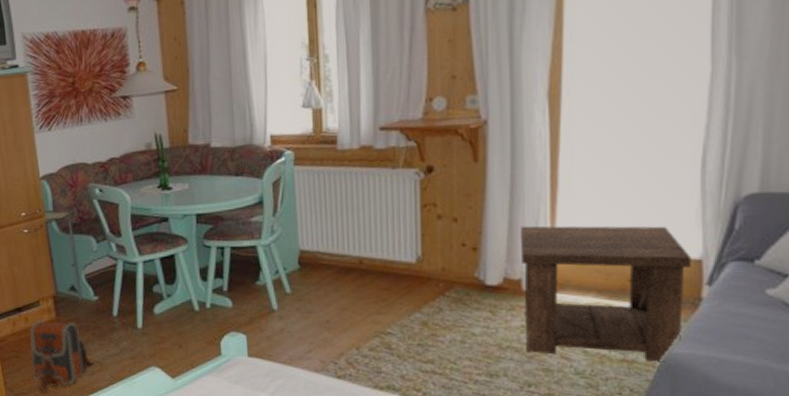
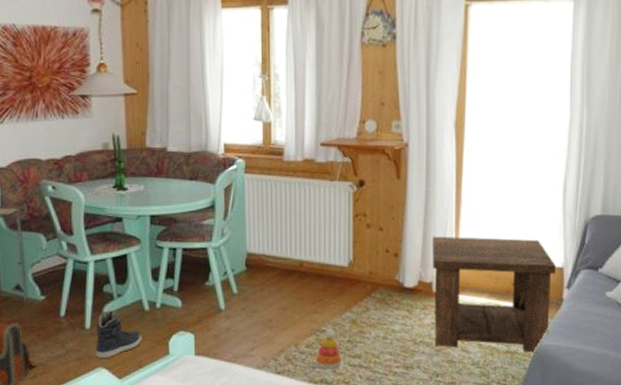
sneaker: none [148,310,193,359] -> present [96,310,142,359]
stacking toy: none [380,330,412,373] -> present [315,328,342,368]

